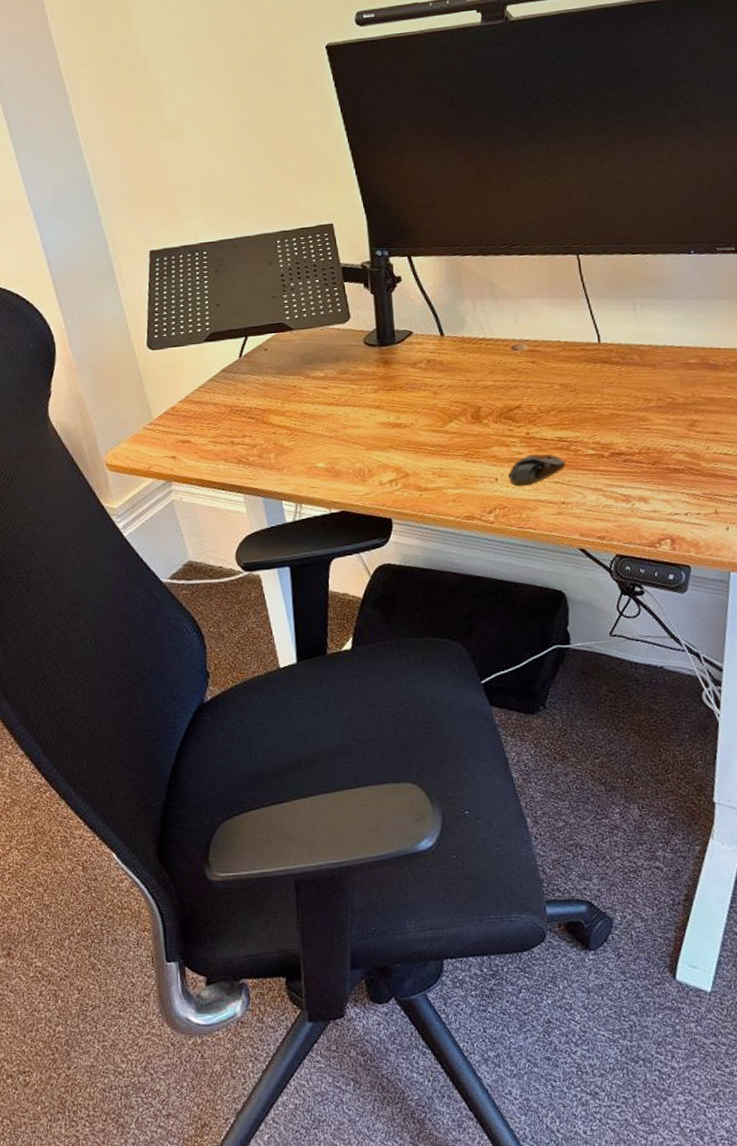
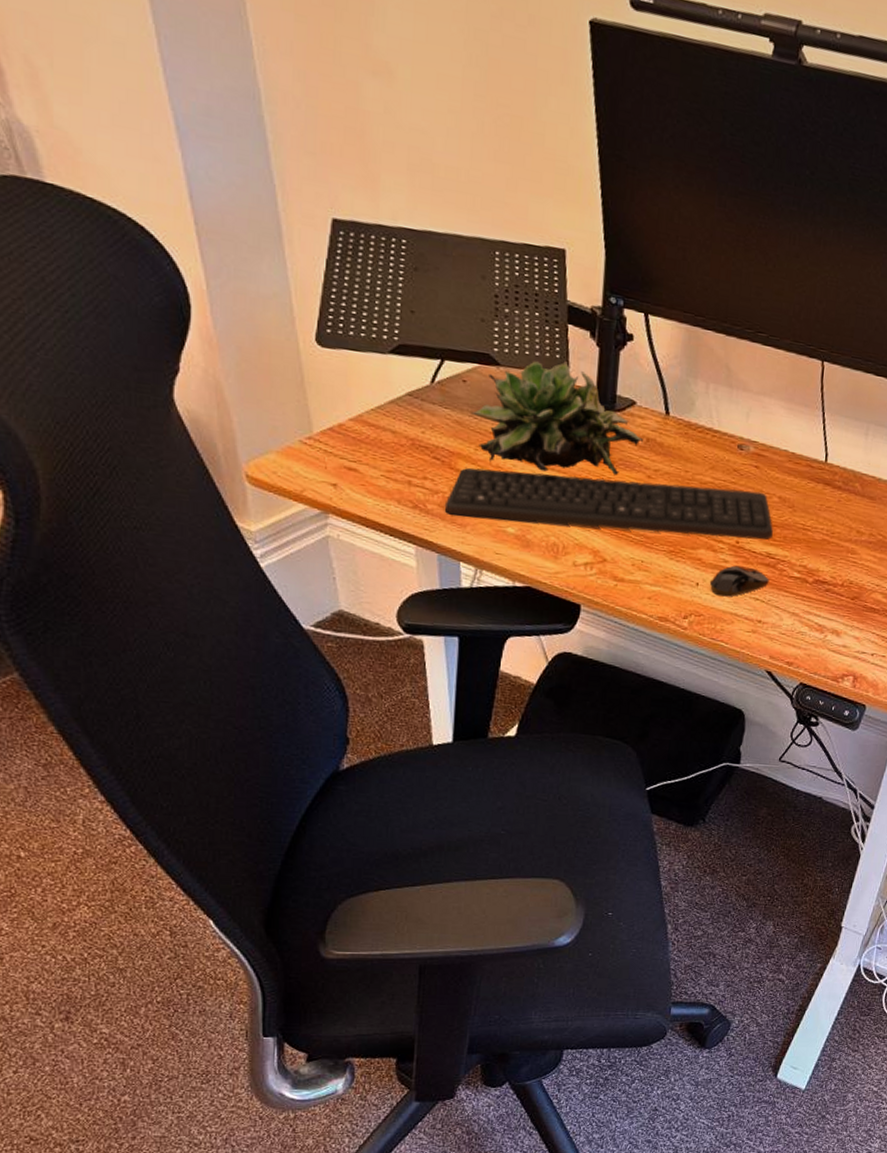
computer keyboard: none [263,383,561,463] -> present [444,467,773,540]
succulent plant: none [274,313,425,410] -> present [470,361,644,475]

